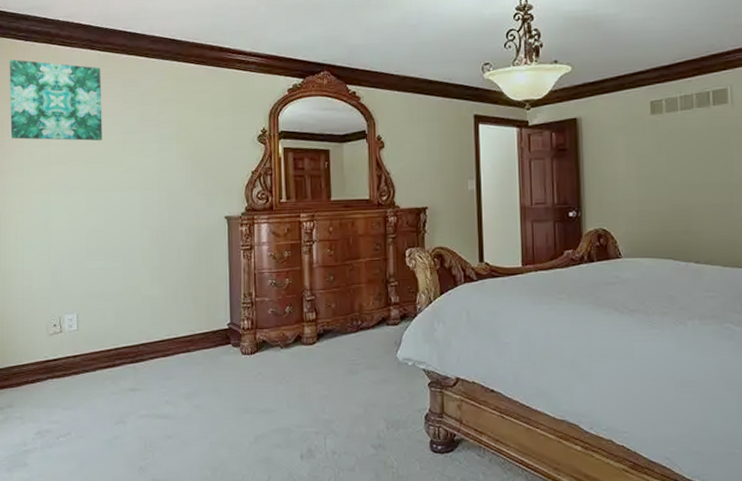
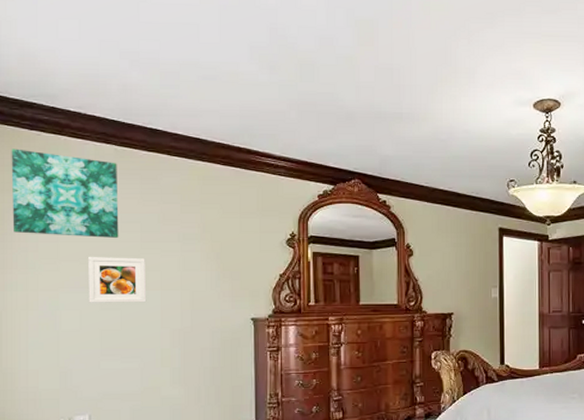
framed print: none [75,158,128,204] -> present [87,256,147,303]

